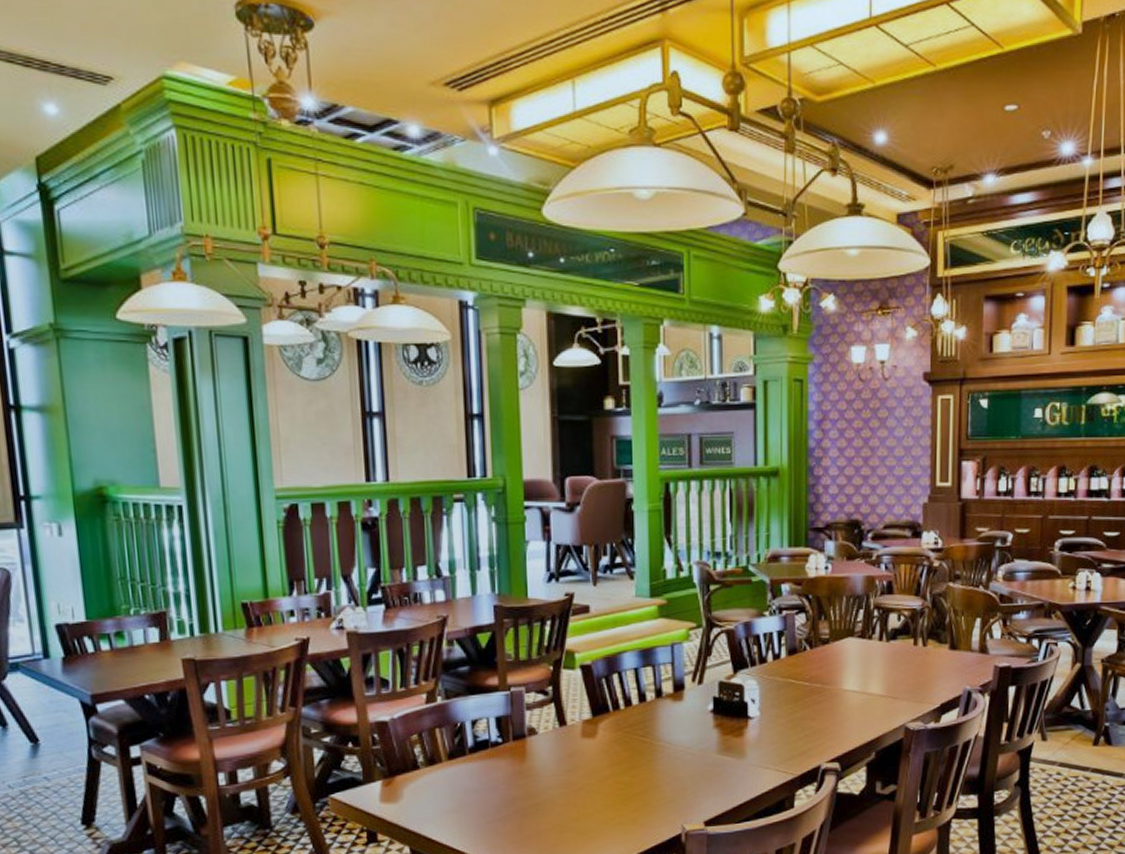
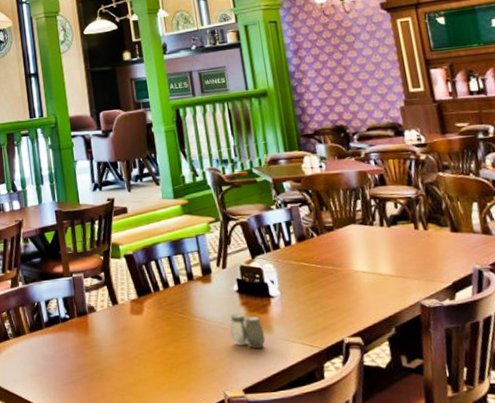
salt and pepper shaker: none [698,736,736,777] -> present [230,313,266,349]

